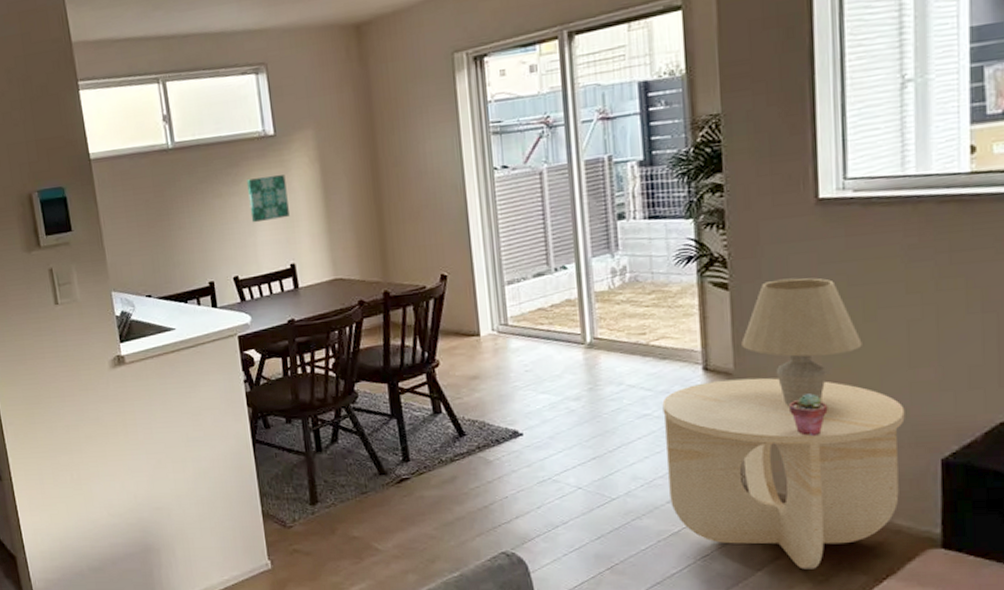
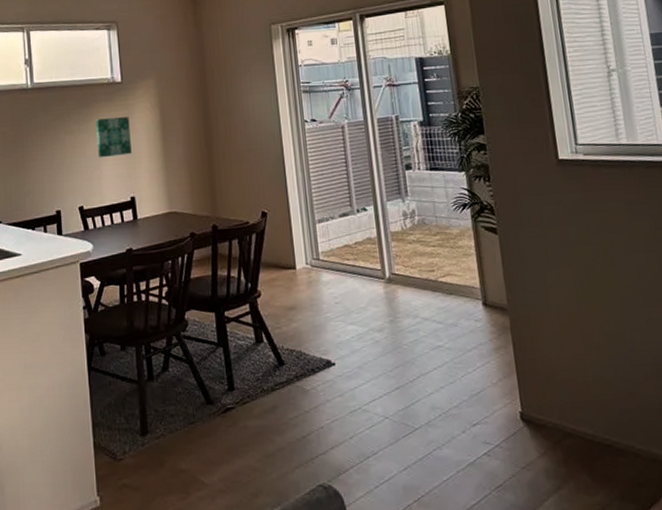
side table: present [662,377,905,570] -> none [452,313,652,499]
table lamp: present [741,277,862,406] -> none [511,225,606,339]
potted succulent: present [789,393,828,437] -> none [555,328,586,369]

